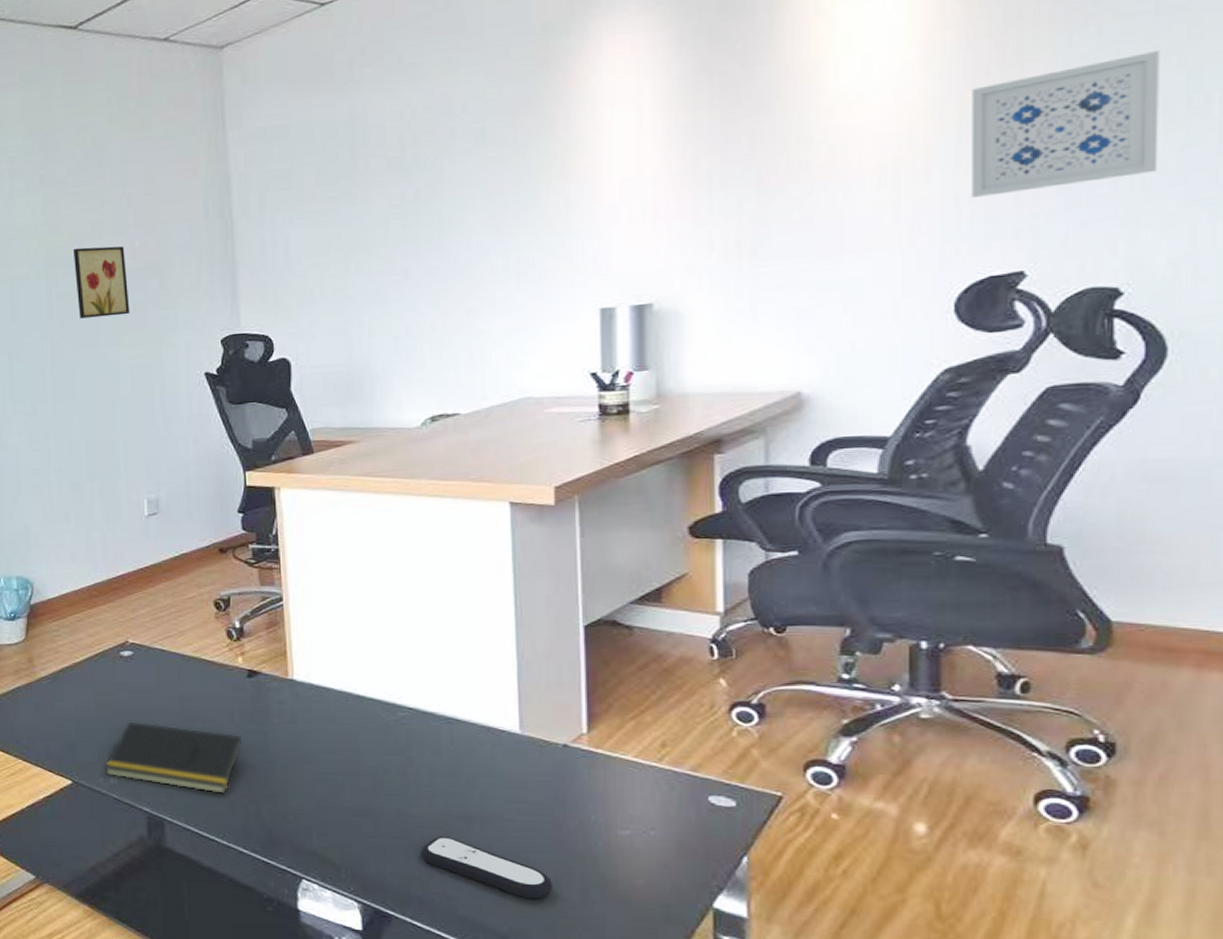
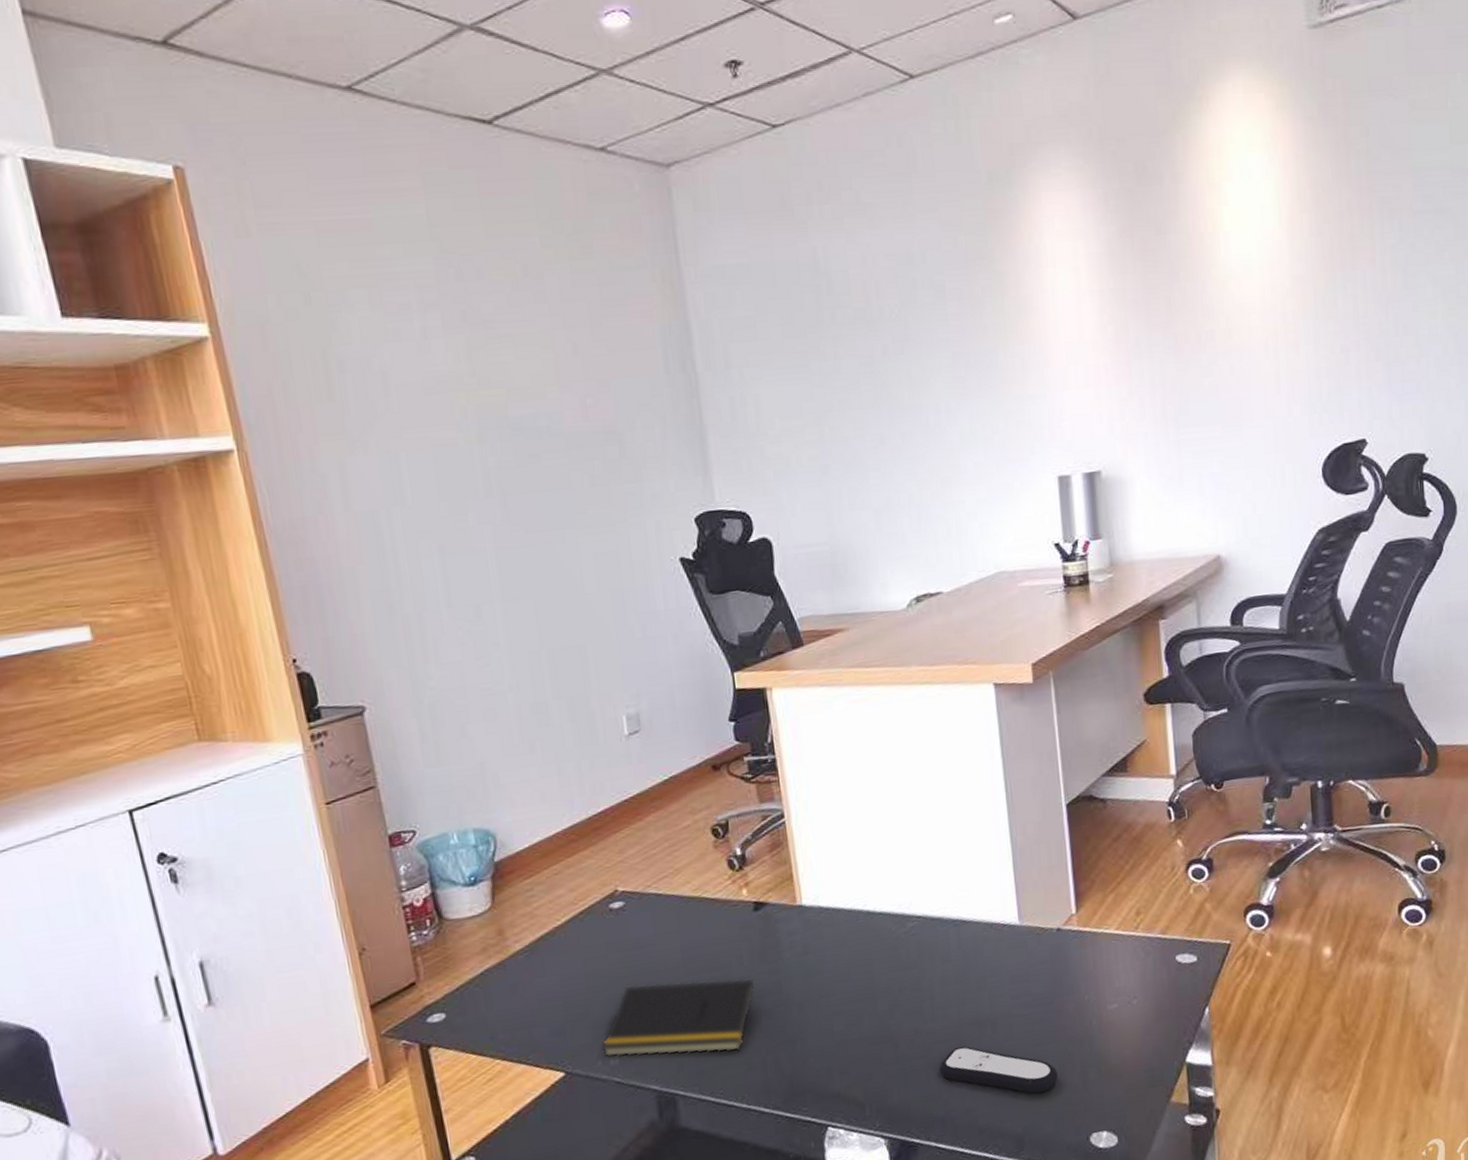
wall art: present [73,246,131,319] -> none [511,404,588,496]
wall art: present [972,51,1160,198] -> none [1322,246,1443,371]

